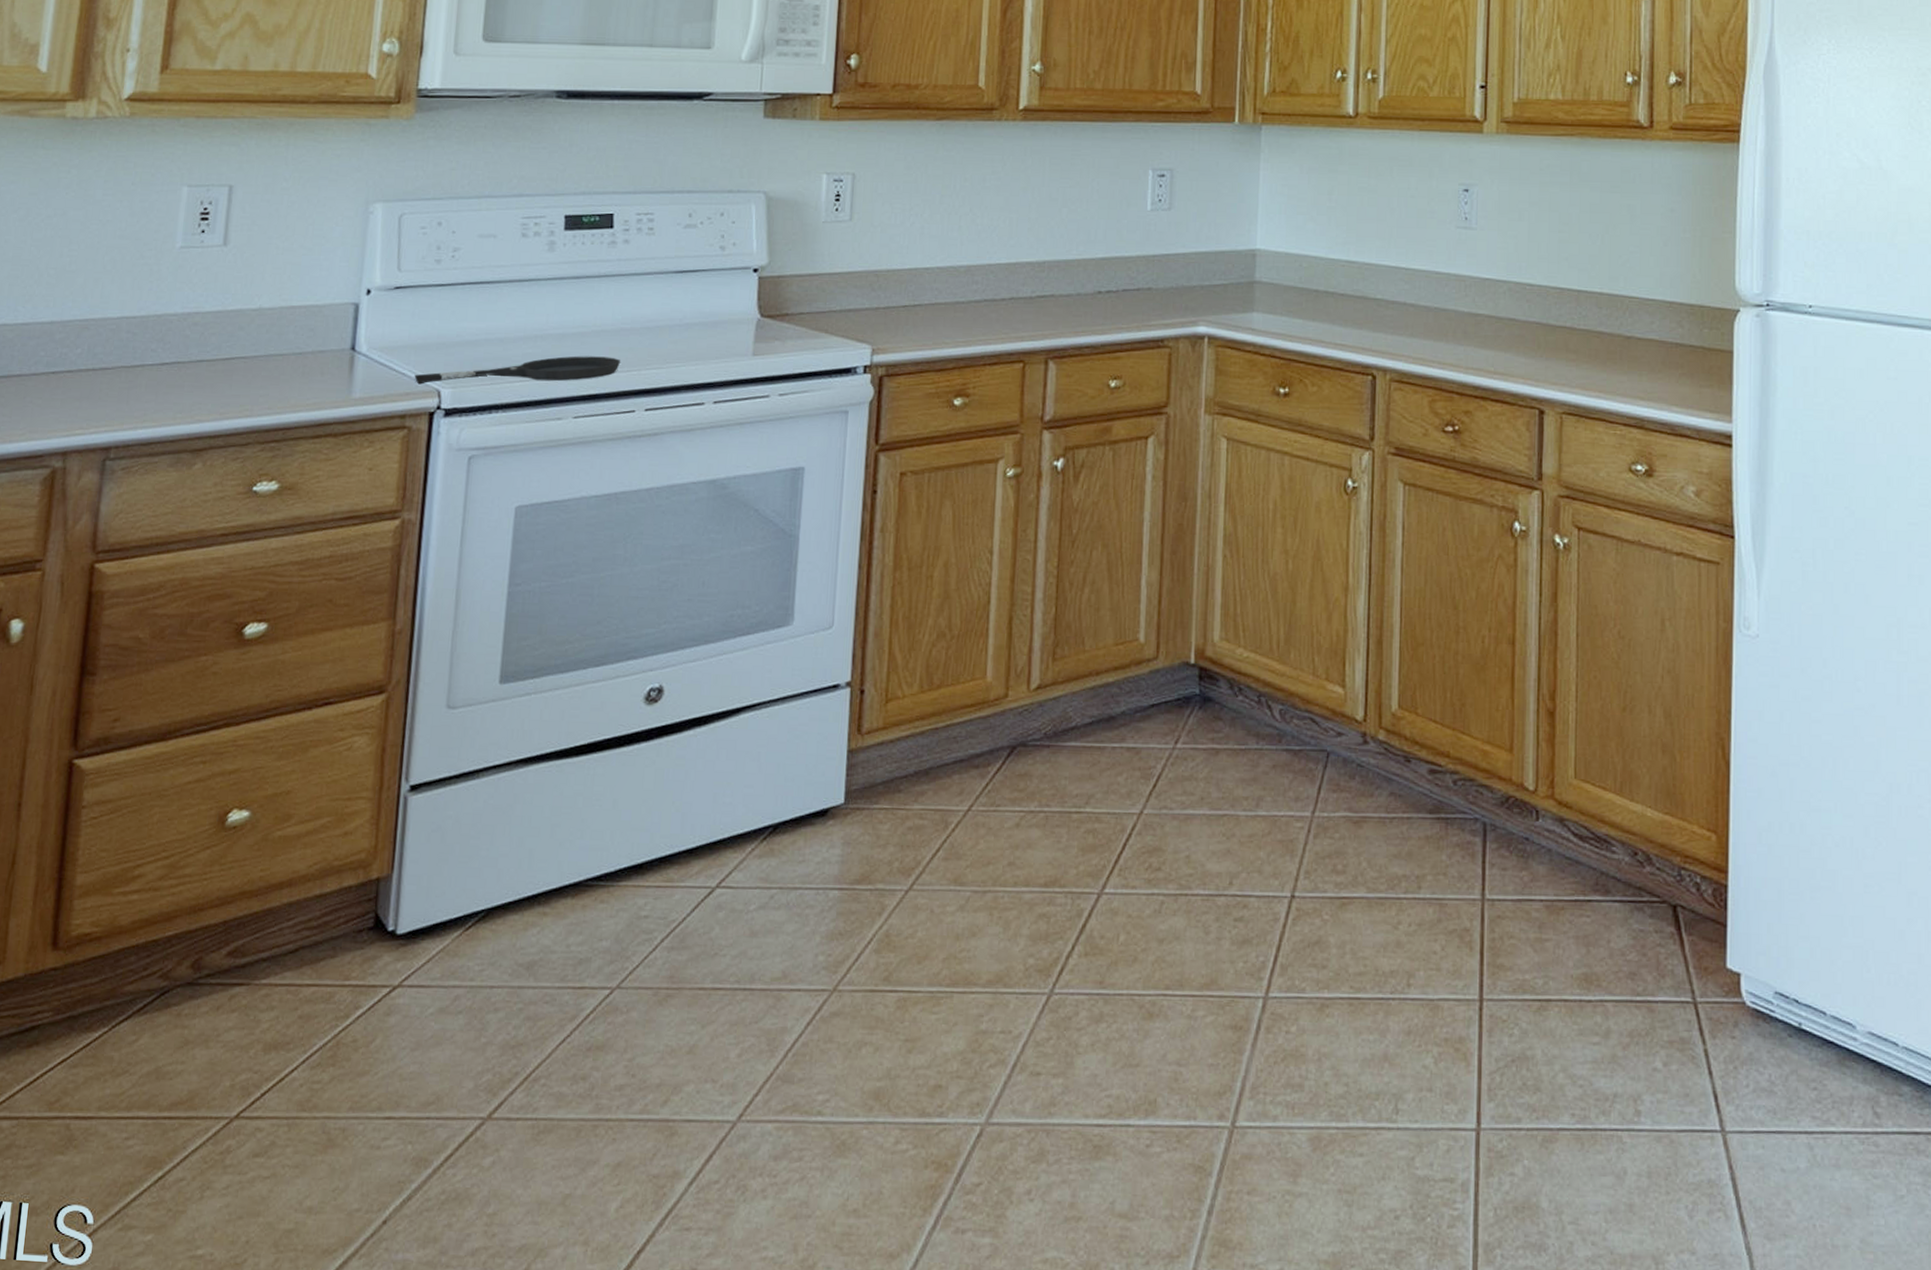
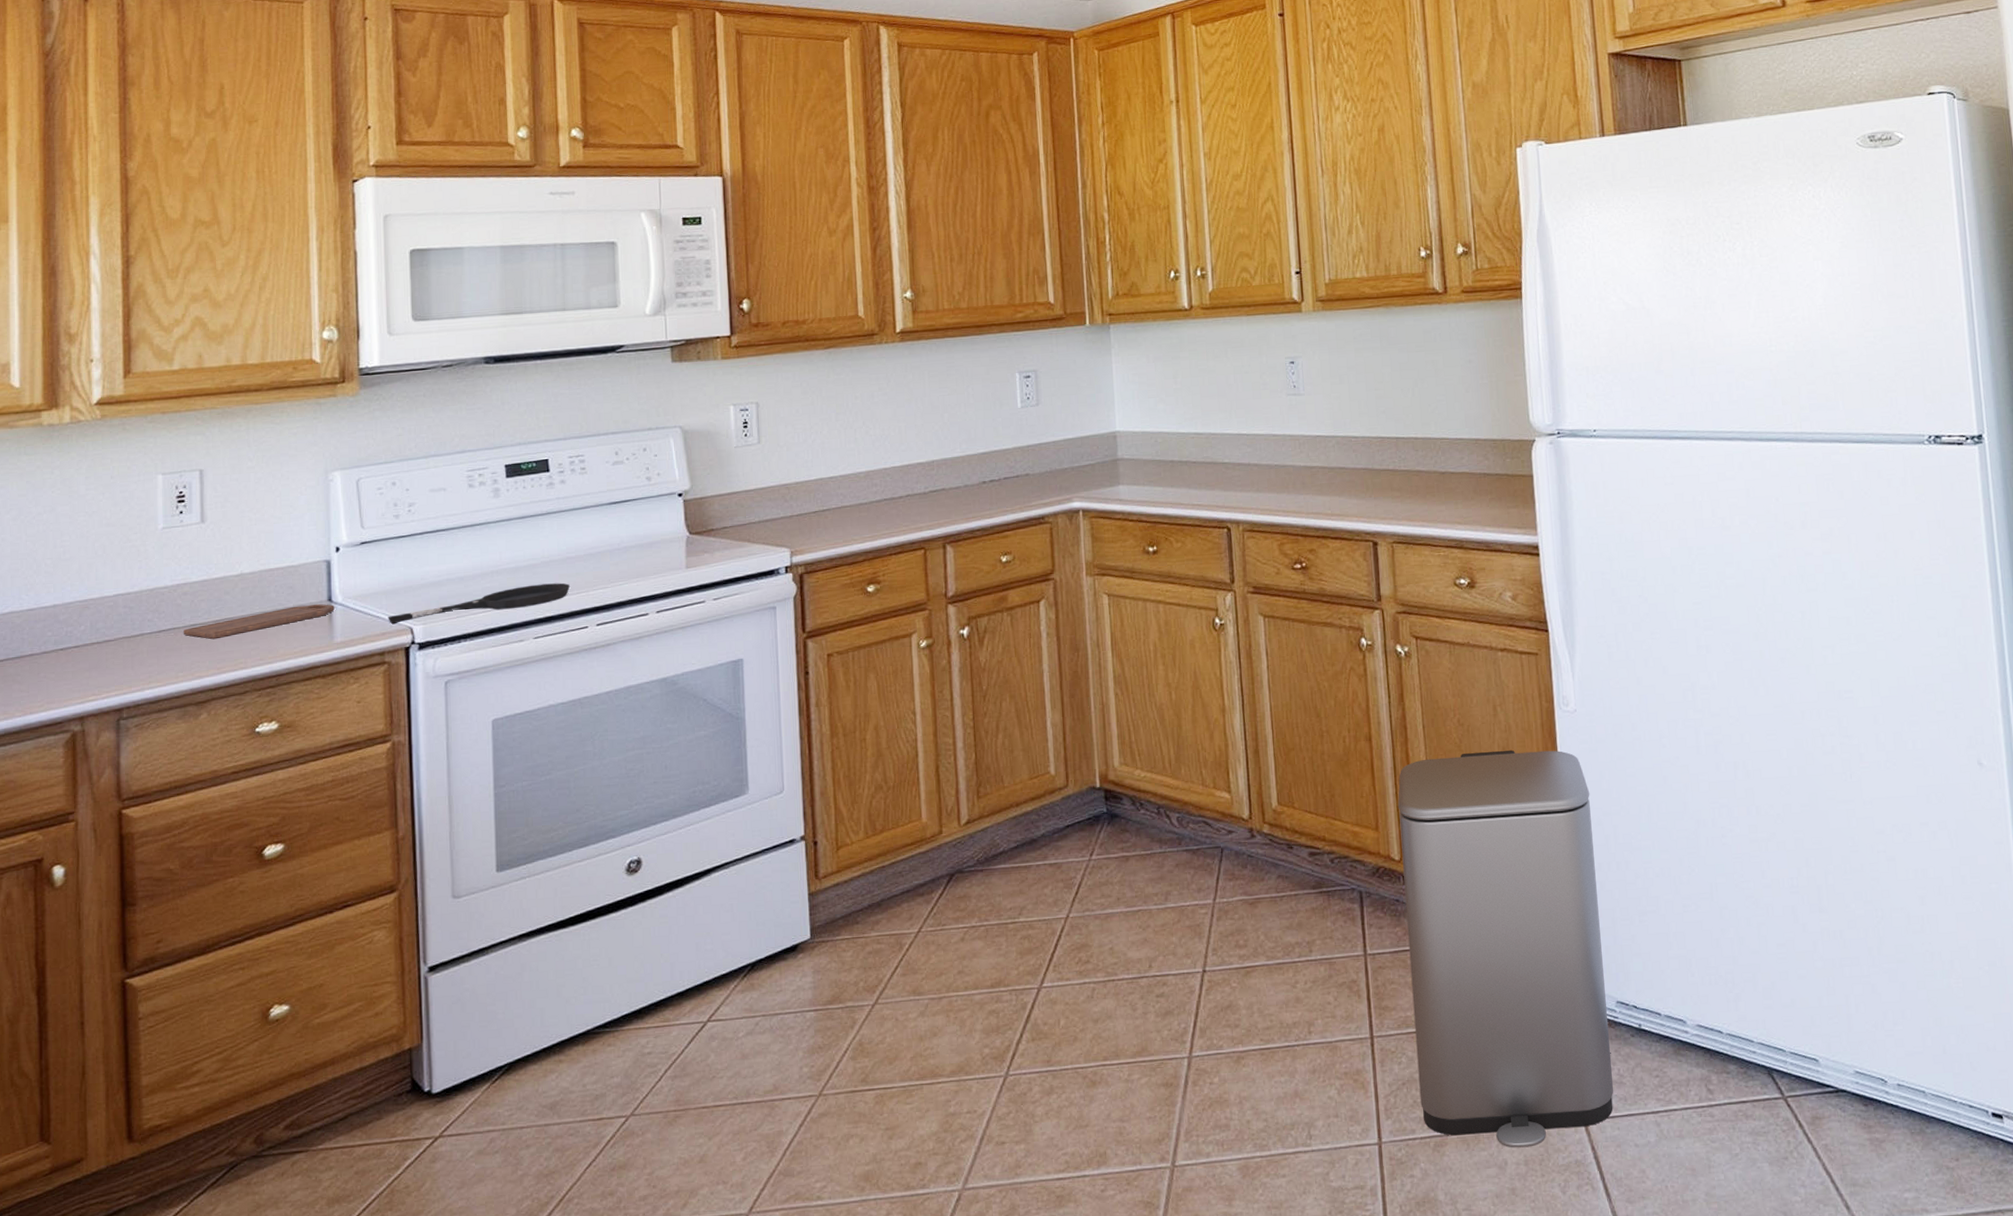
cutting board: none [187,351,357,380] -> present [183,604,335,640]
pedal bin: none [1531,672,1766,1157] -> present [1397,749,1614,1148]

